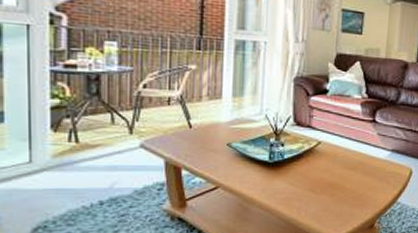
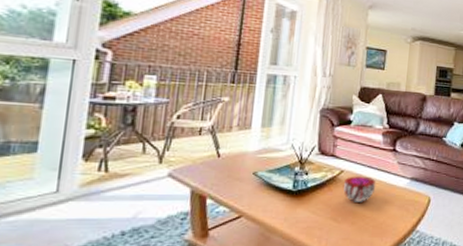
decorative bowl: none [320,146,355,174] -> present [342,175,376,202]

